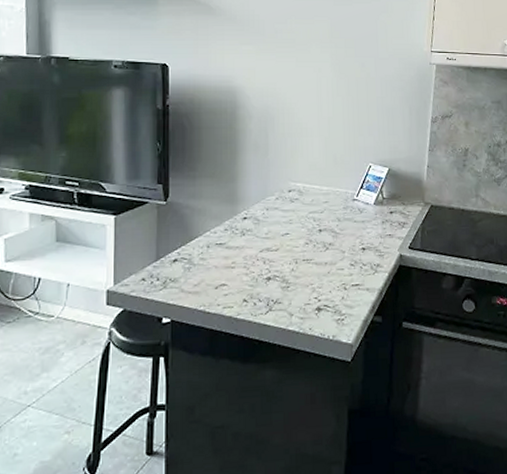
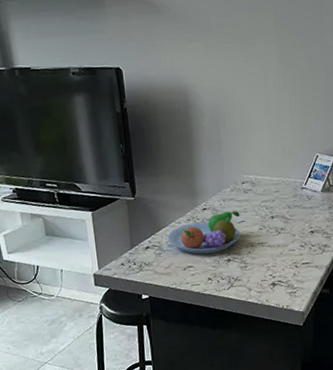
fruit bowl: none [200,222,284,270] -> present [167,211,241,254]

